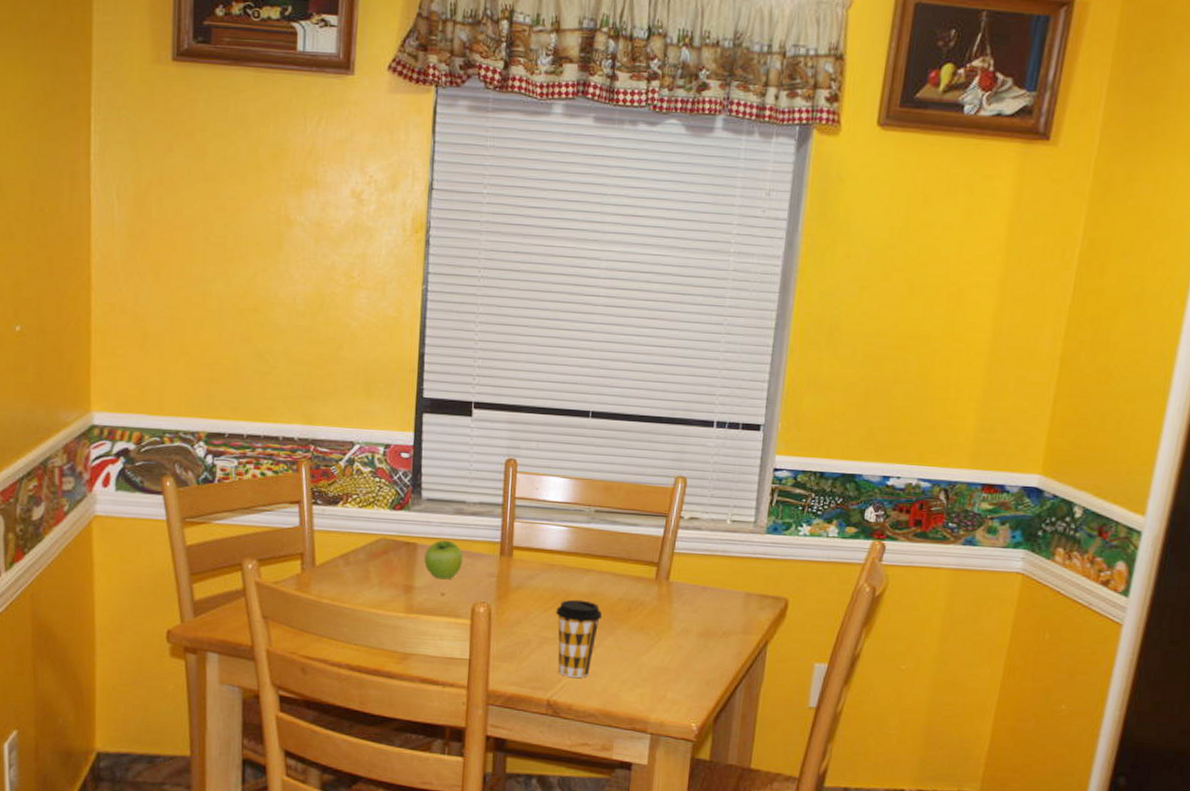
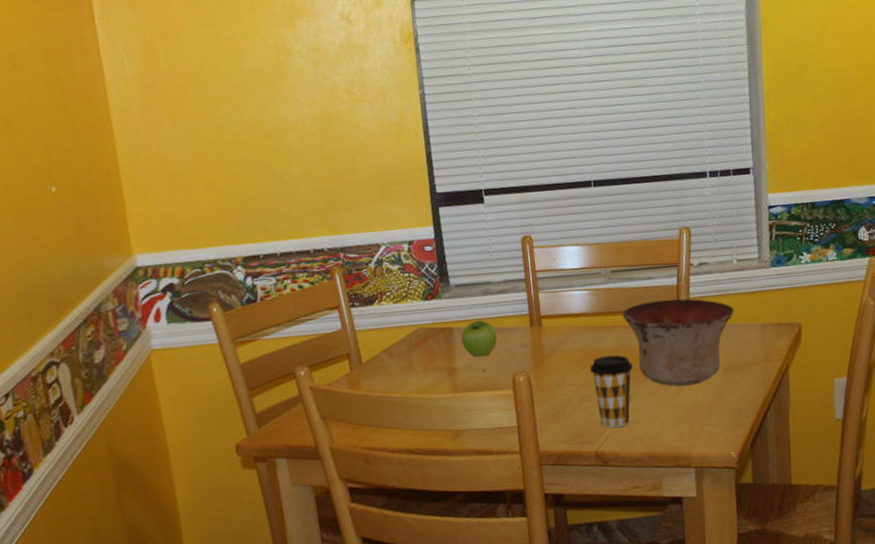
bowl: none [599,549,720,646] -> present [622,298,734,387]

